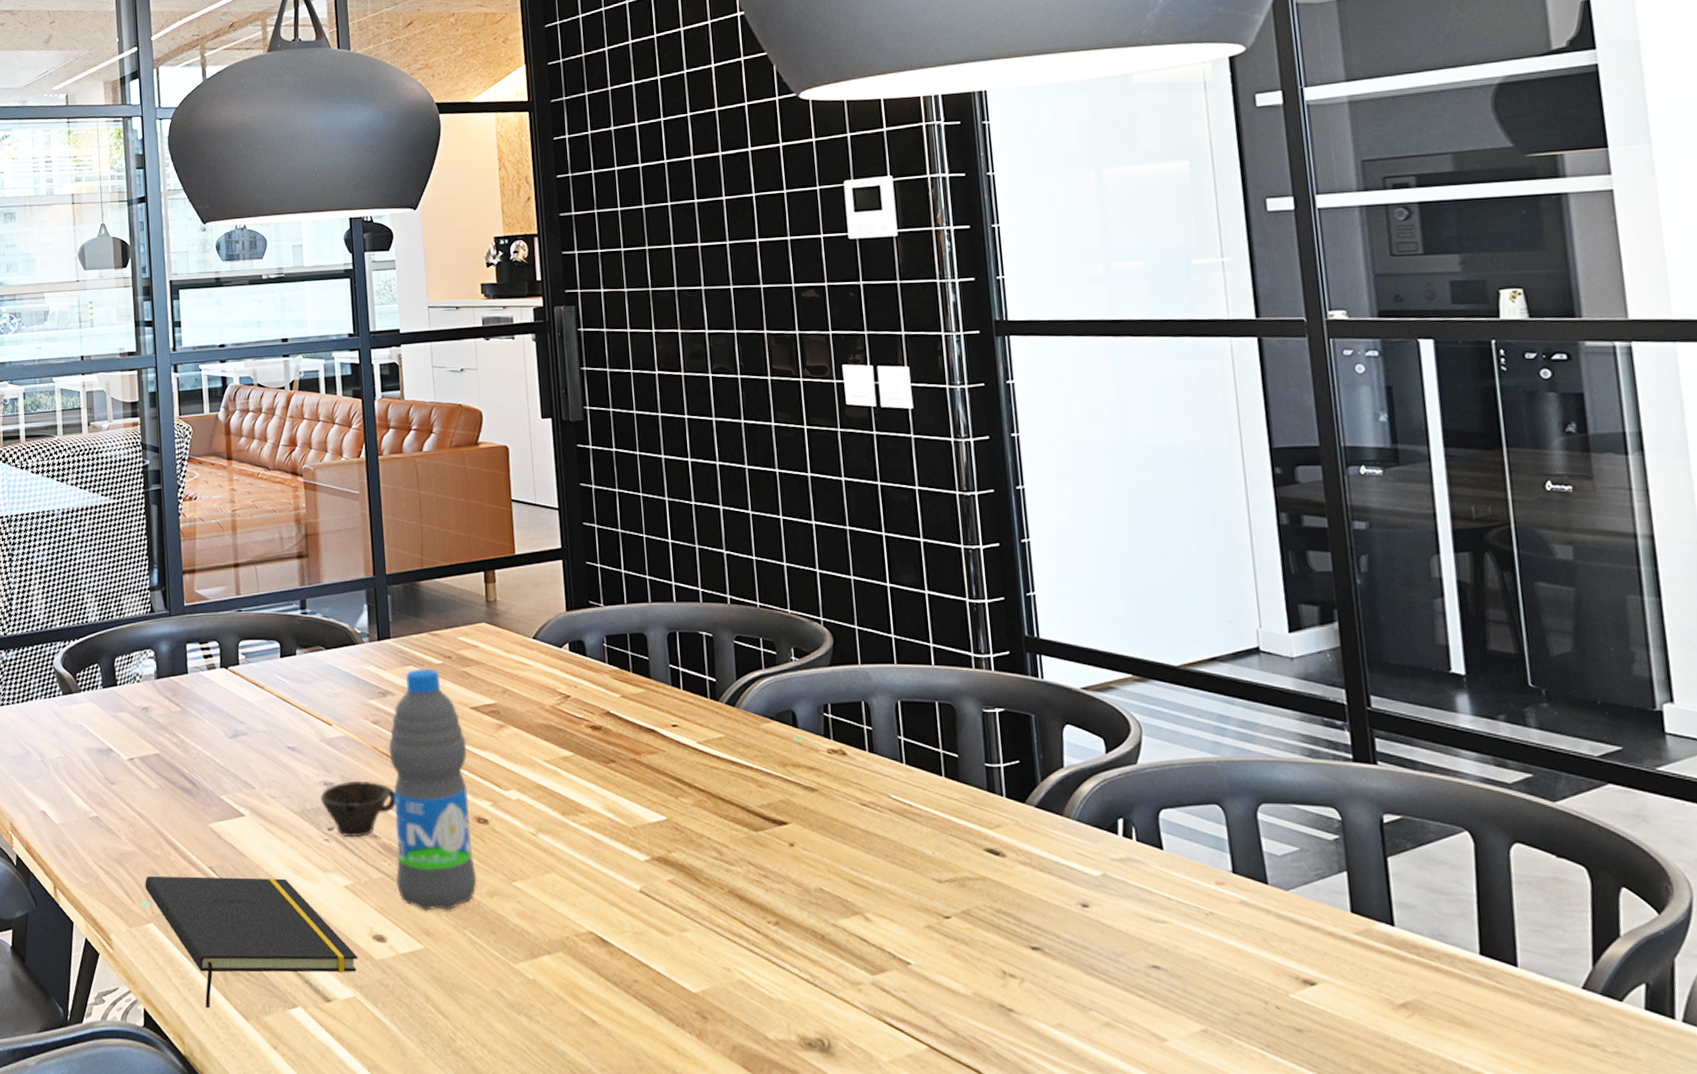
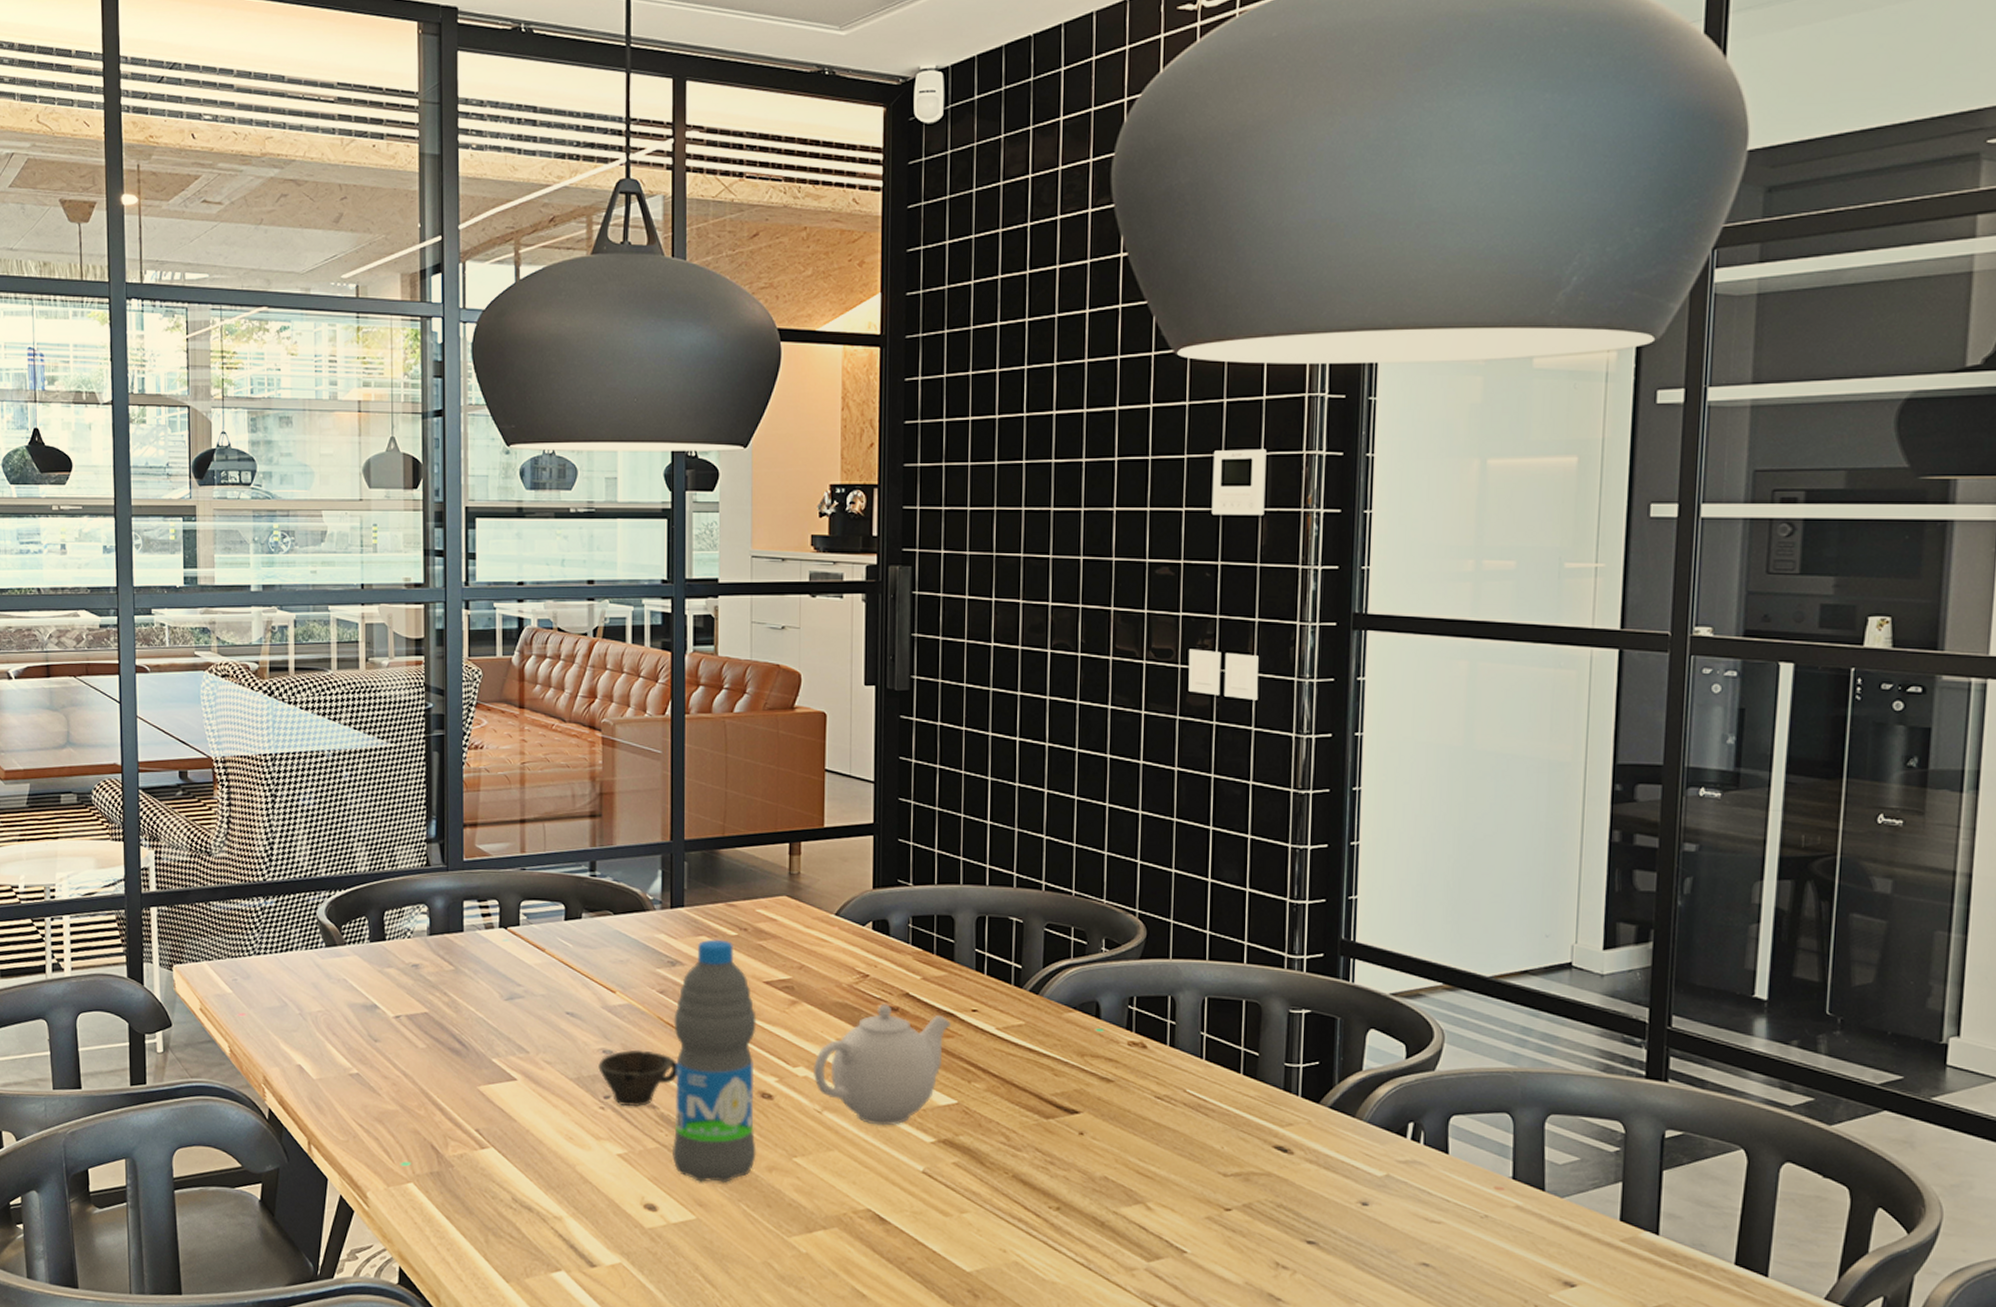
notepad: present [145,875,358,1008] -> none [406,1135,626,1268]
teapot: none [524,723,654,846] -> present [813,1003,952,1126]

